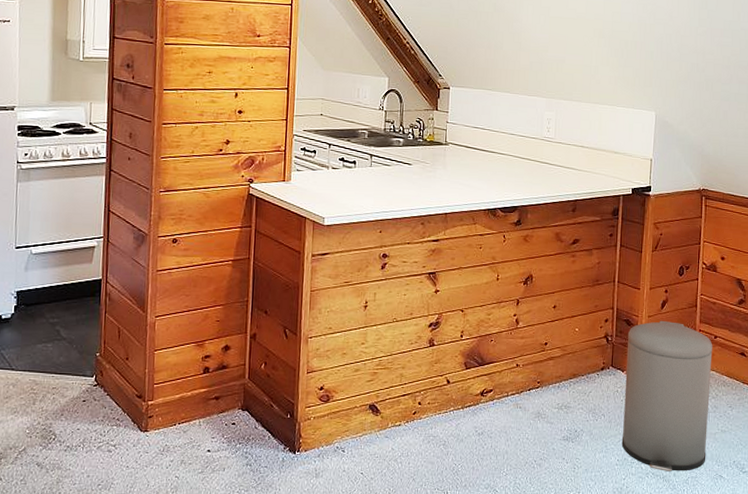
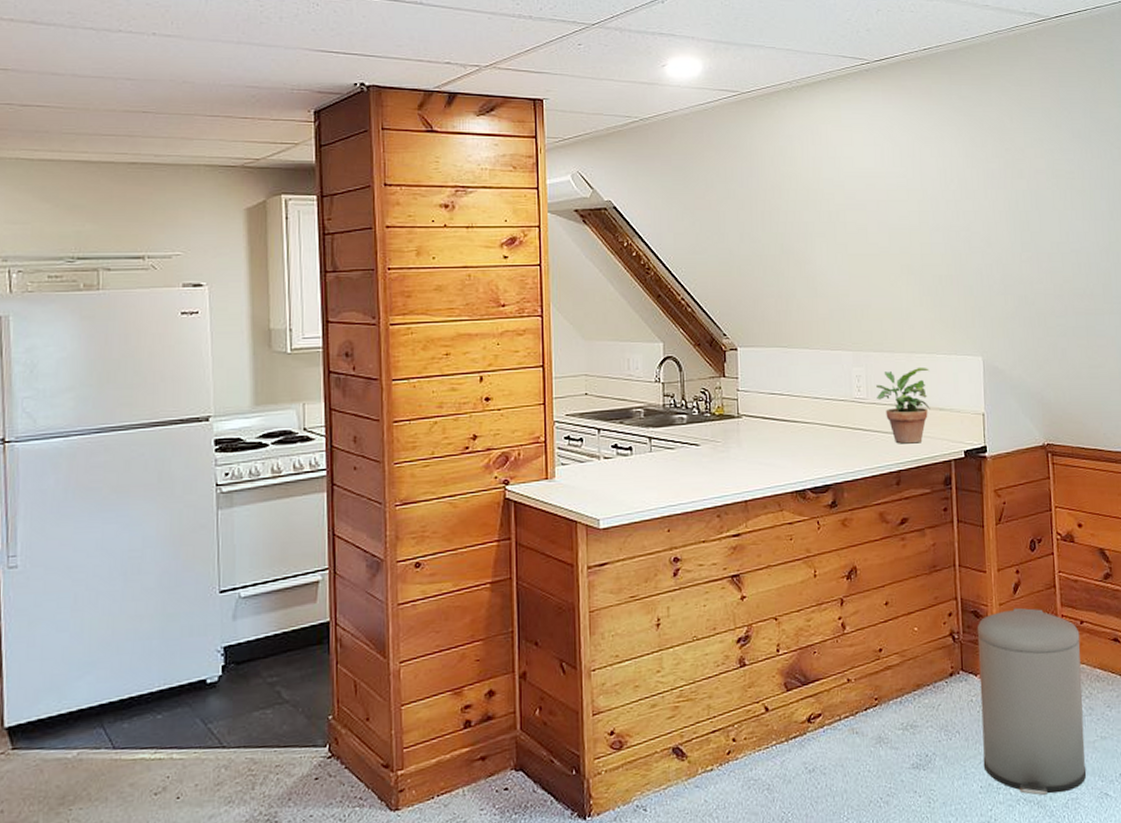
potted plant: none [563,115,609,179] -> present [876,367,930,444]

